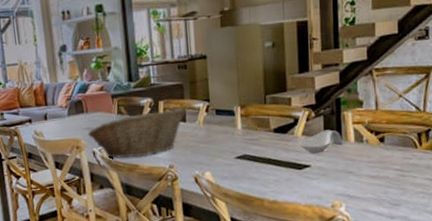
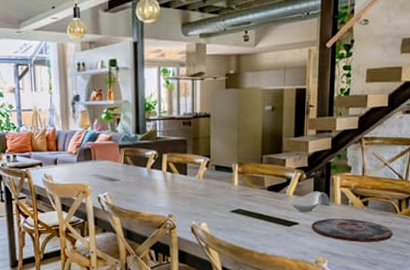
fruit basket: present [88,107,186,159] -> none [95,161,188,205]
plate: none [324,157,415,182] -> present [311,218,393,242]

